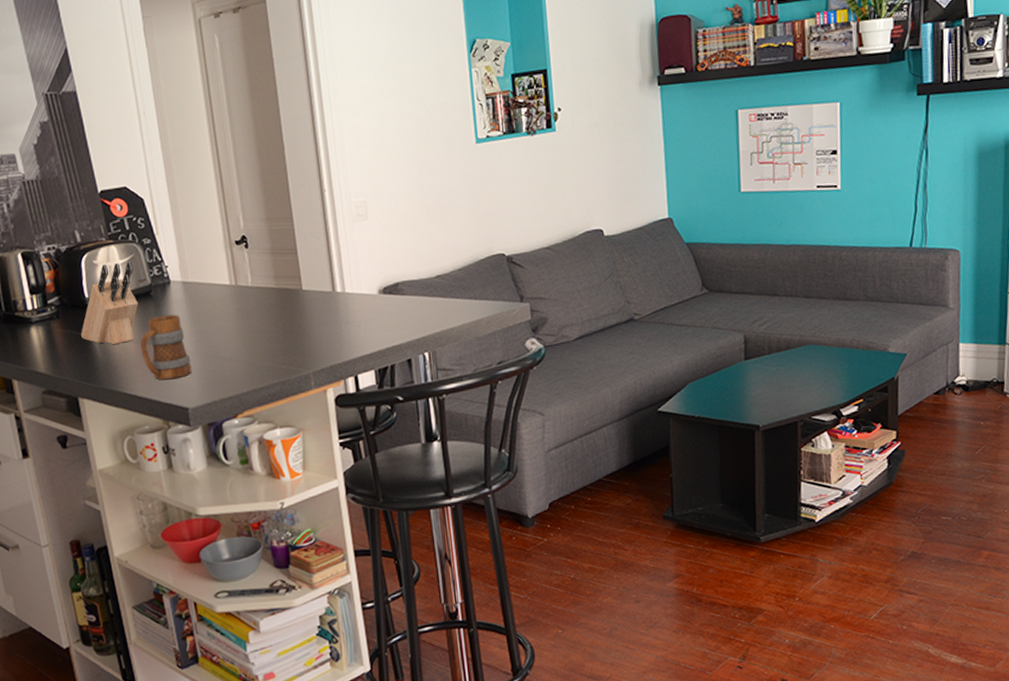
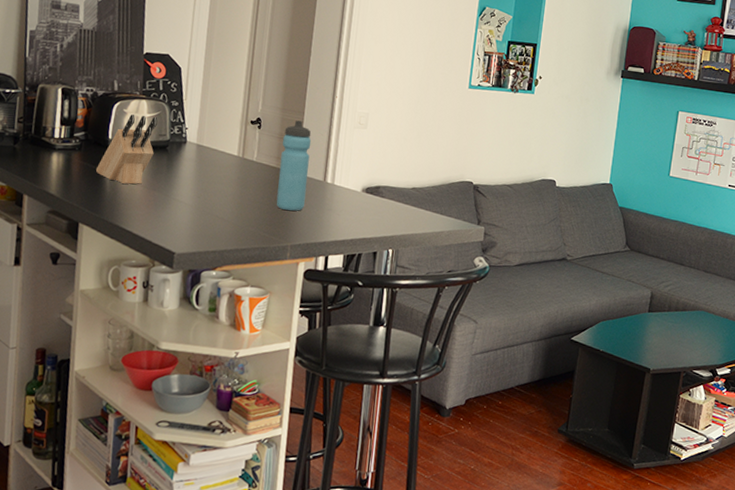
mug: present [140,314,192,380] -> none [145,168,188,225]
water bottle: none [275,228,318,334] -> present [276,120,312,211]

